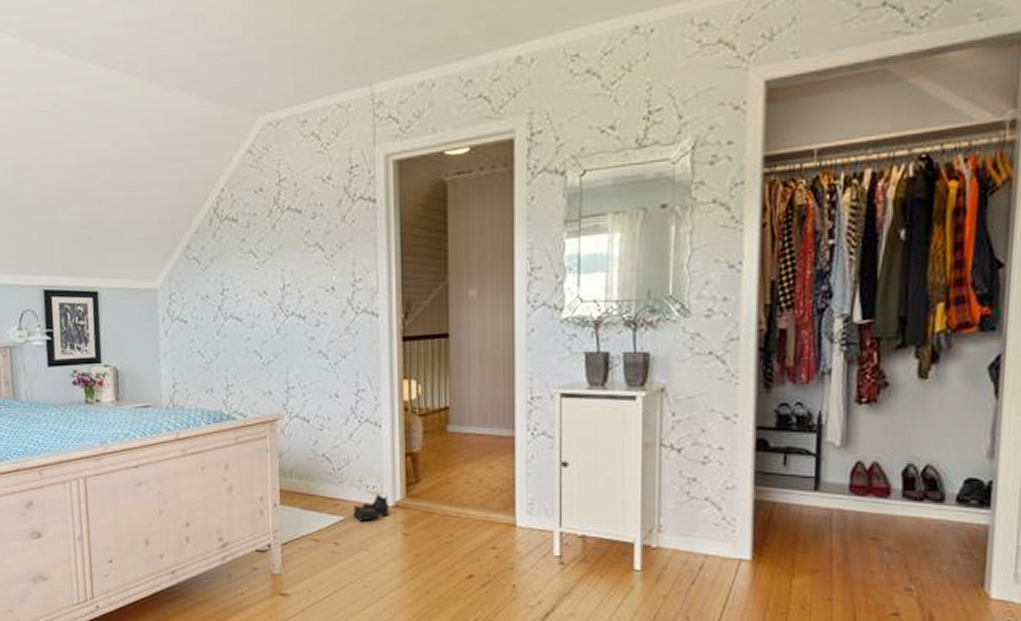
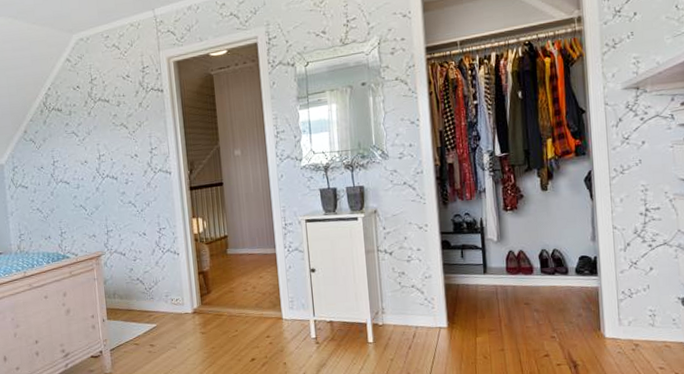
boots: present [353,494,390,521] -> none [162,304,190,327]

